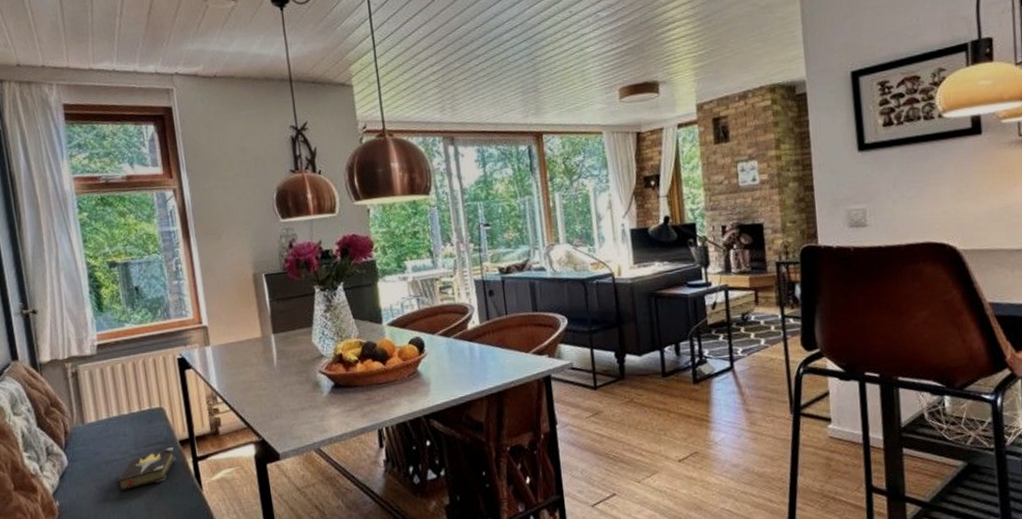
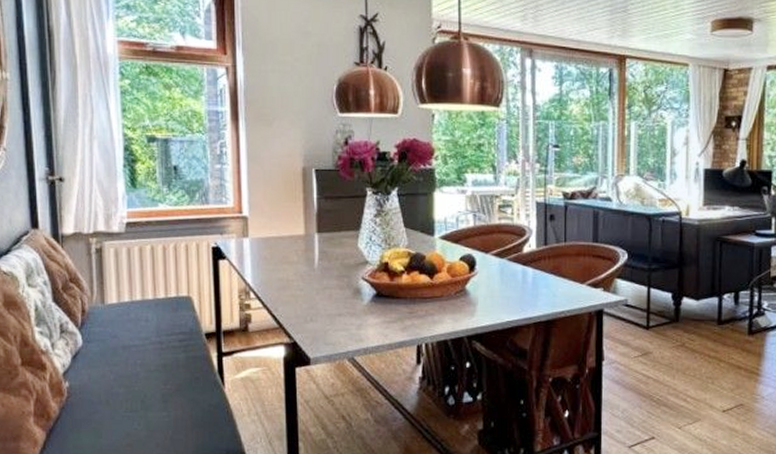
hardback book: present [116,447,176,492] -> none [133,339,199,379]

